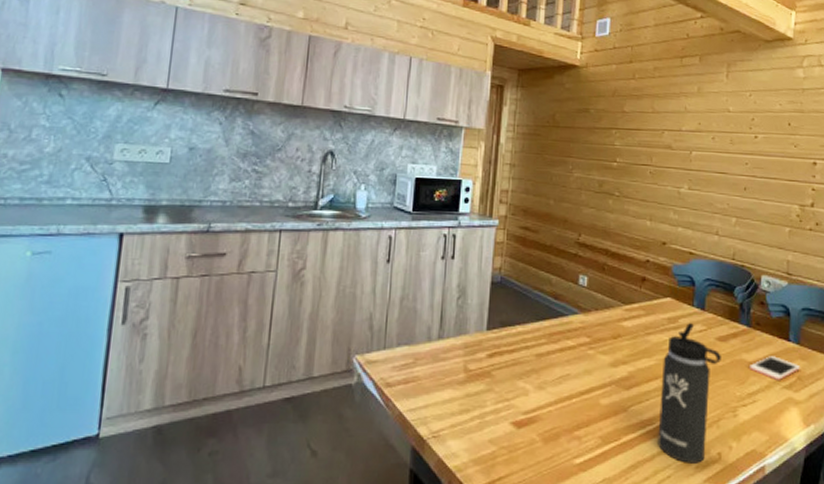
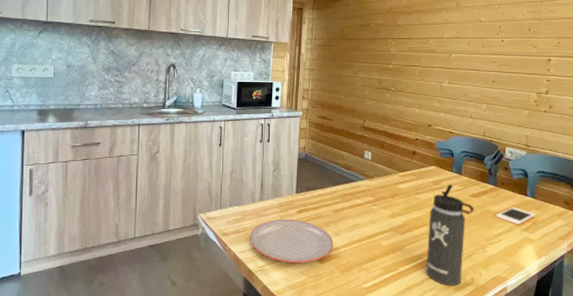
plate: none [421,364,536,428] -> present [249,219,334,264]

